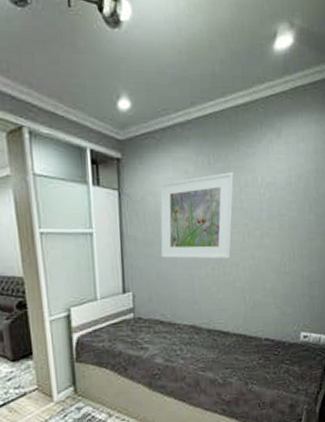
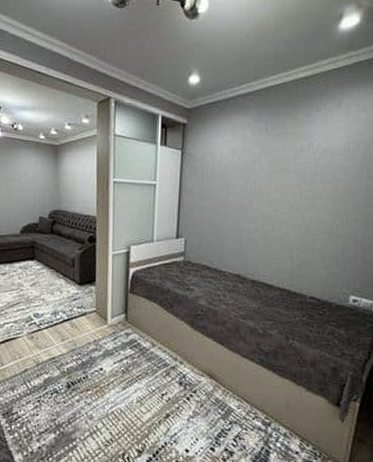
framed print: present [160,172,234,259] -> none [213,138,290,217]

